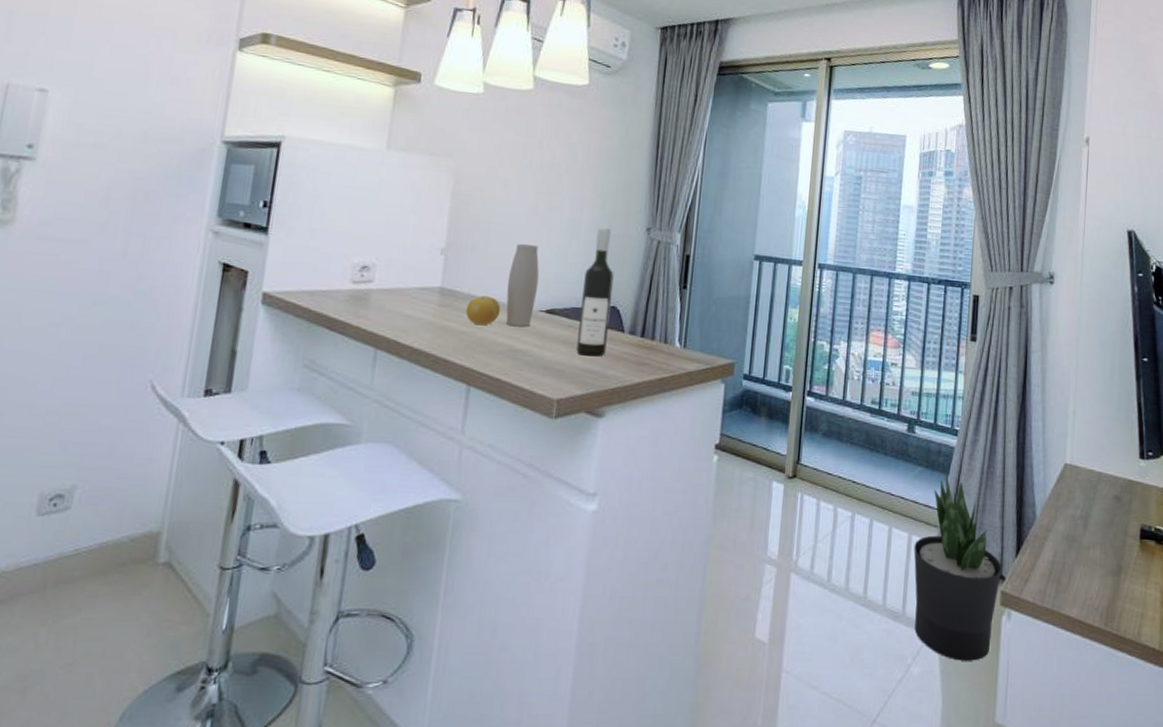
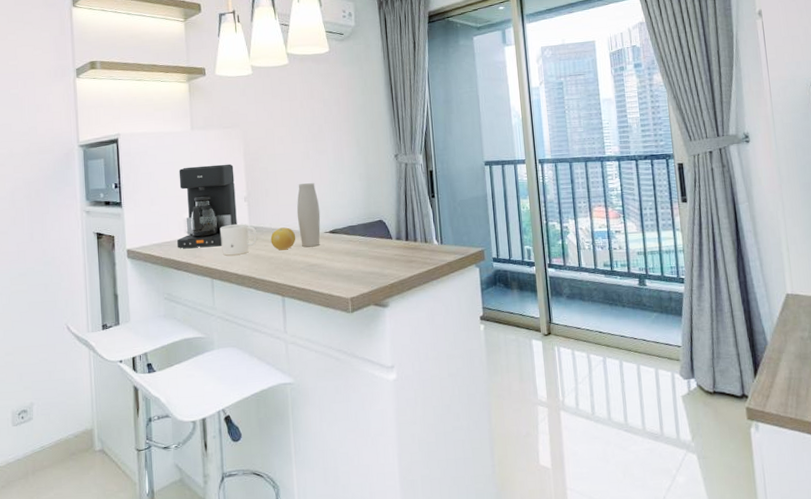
coffee maker: none [336,196,435,306] -> present [177,164,237,248]
mug: none [397,281,450,323] -> present [219,224,258,256]
bottle: present [576,228,614,357] -> none [353,160,381,262]
planter: present [913,470,1002,661] -> none [661,312,745,469]

